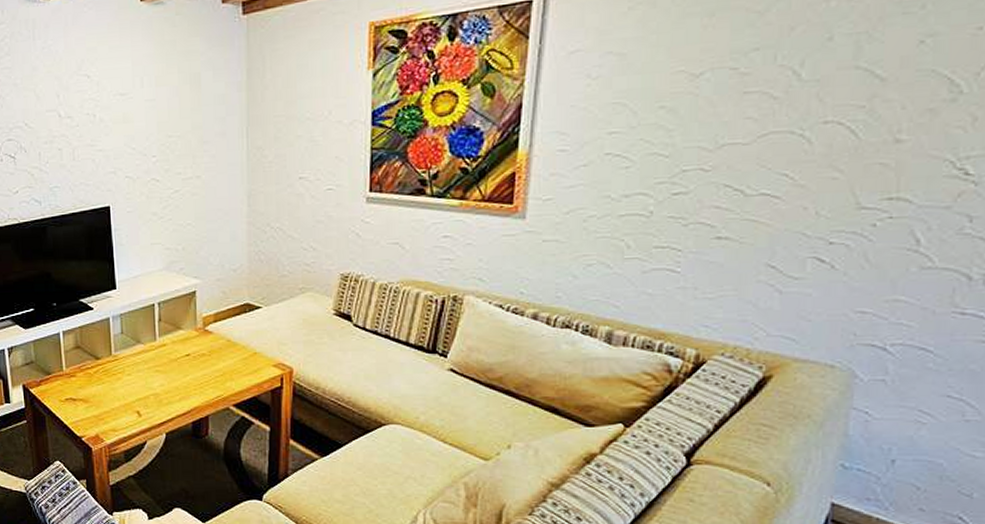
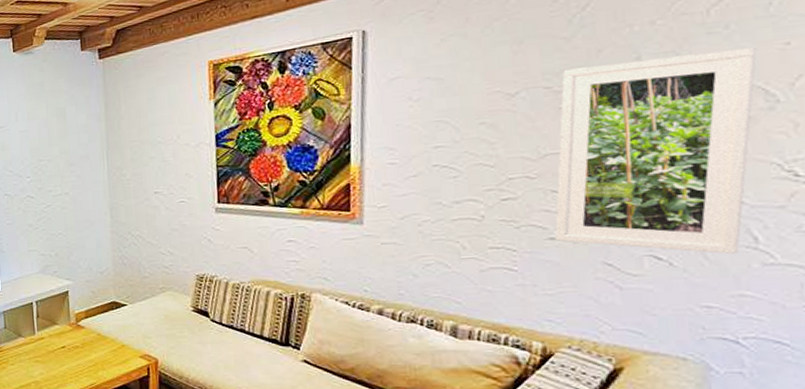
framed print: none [723,30,950,258] -> present [555,46,757,255]

